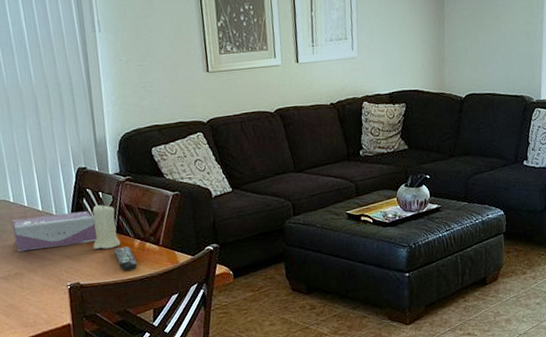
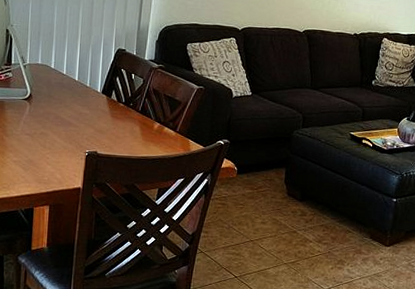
tissue box: present [12,211,97,252] -> none [47,84,123,118]
candle: present [92,203,121,249] -> none [116,84,143,126]
remote control: present [113,246,138,271] -> none [134,126,153,149]

